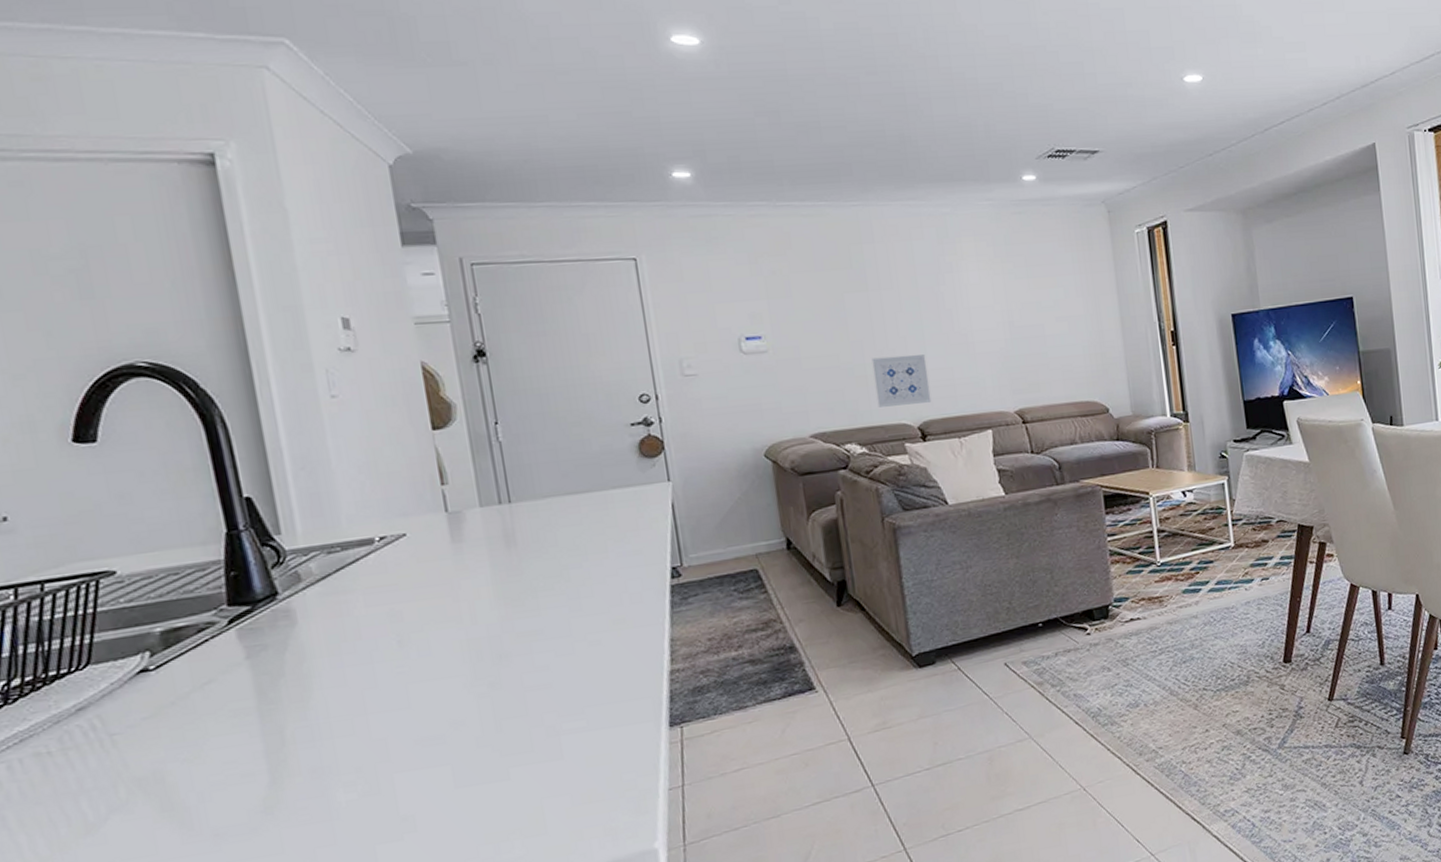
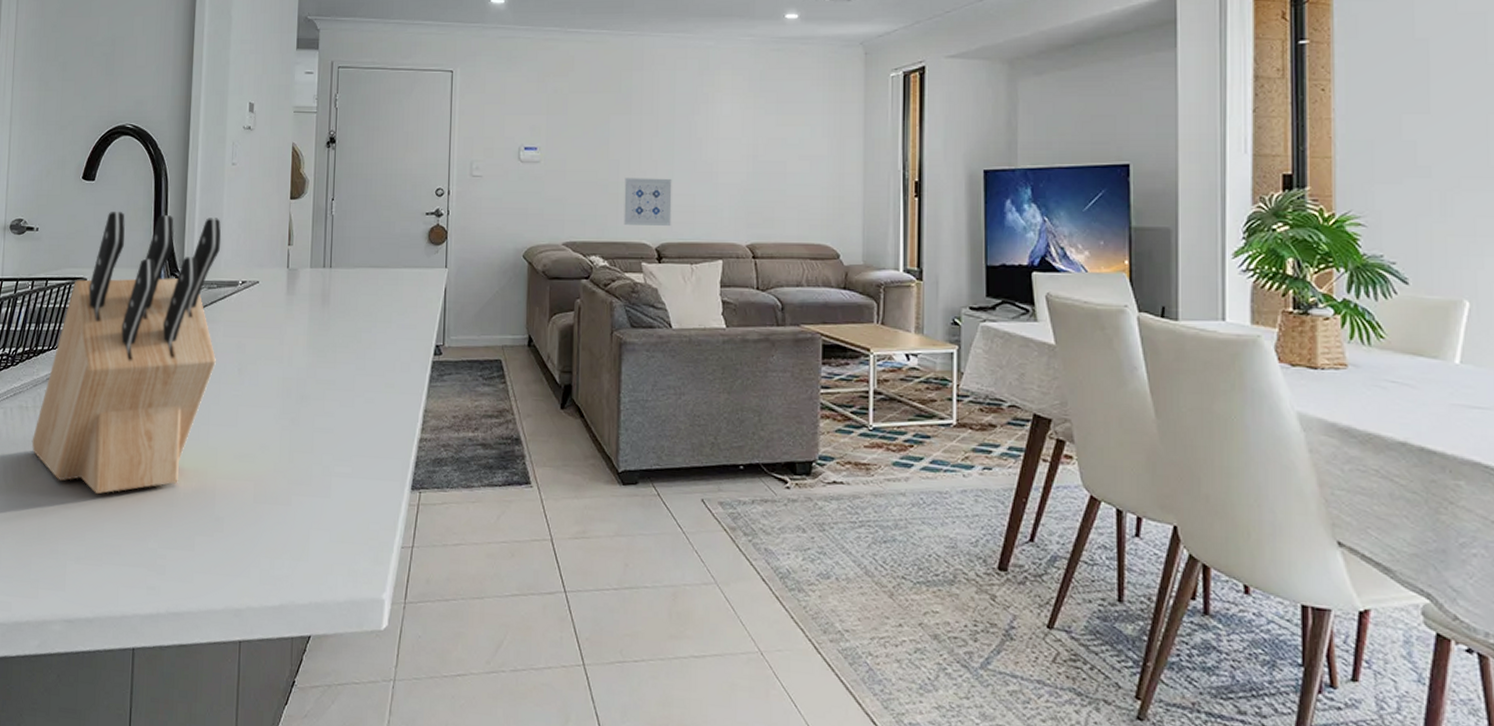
knife block: none [69,466,361,834] -> present [31,212,222,495]

